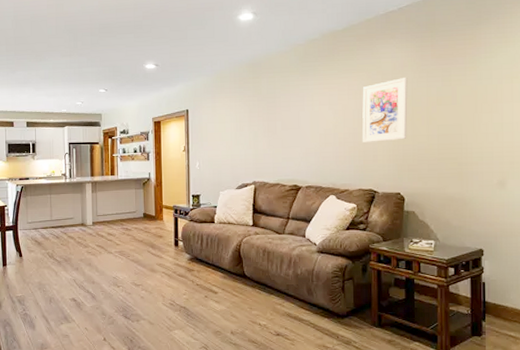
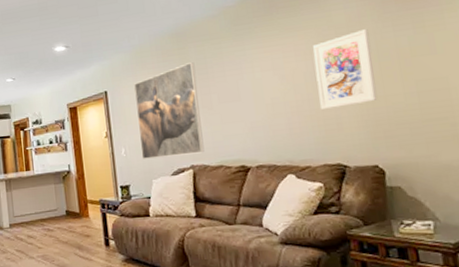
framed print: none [212,91,266,173] -> present [134,62,205,159]

